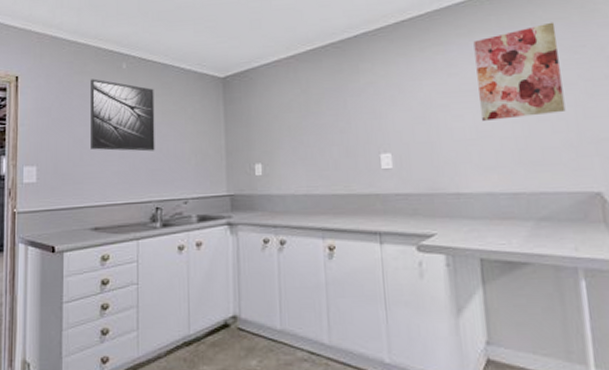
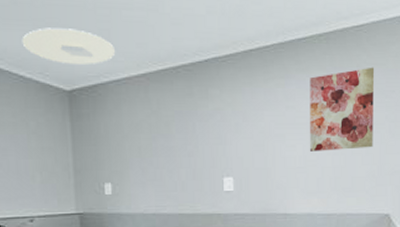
ceiling light: none [184,22,265,54] -> present [22,27,115,66]

